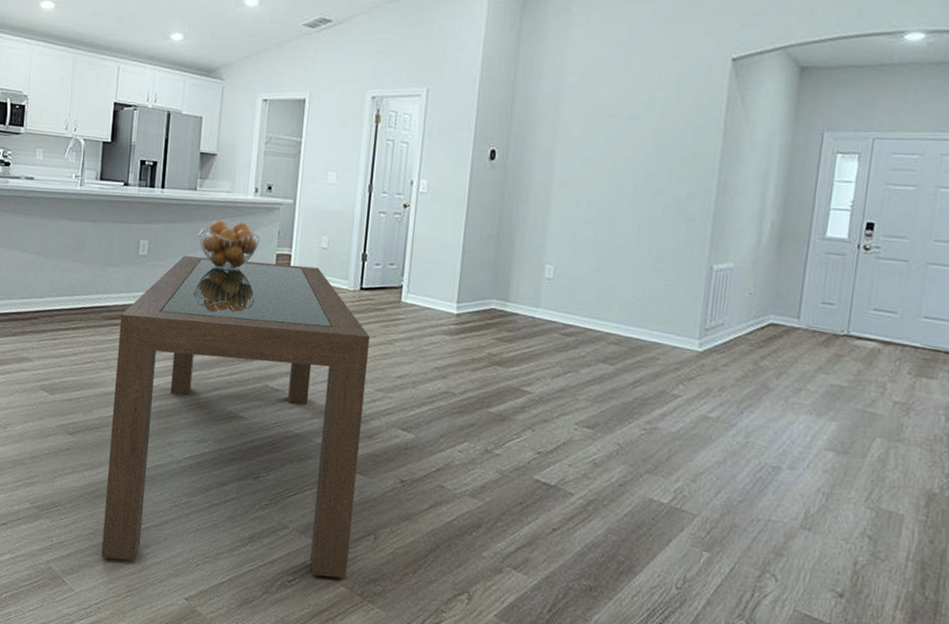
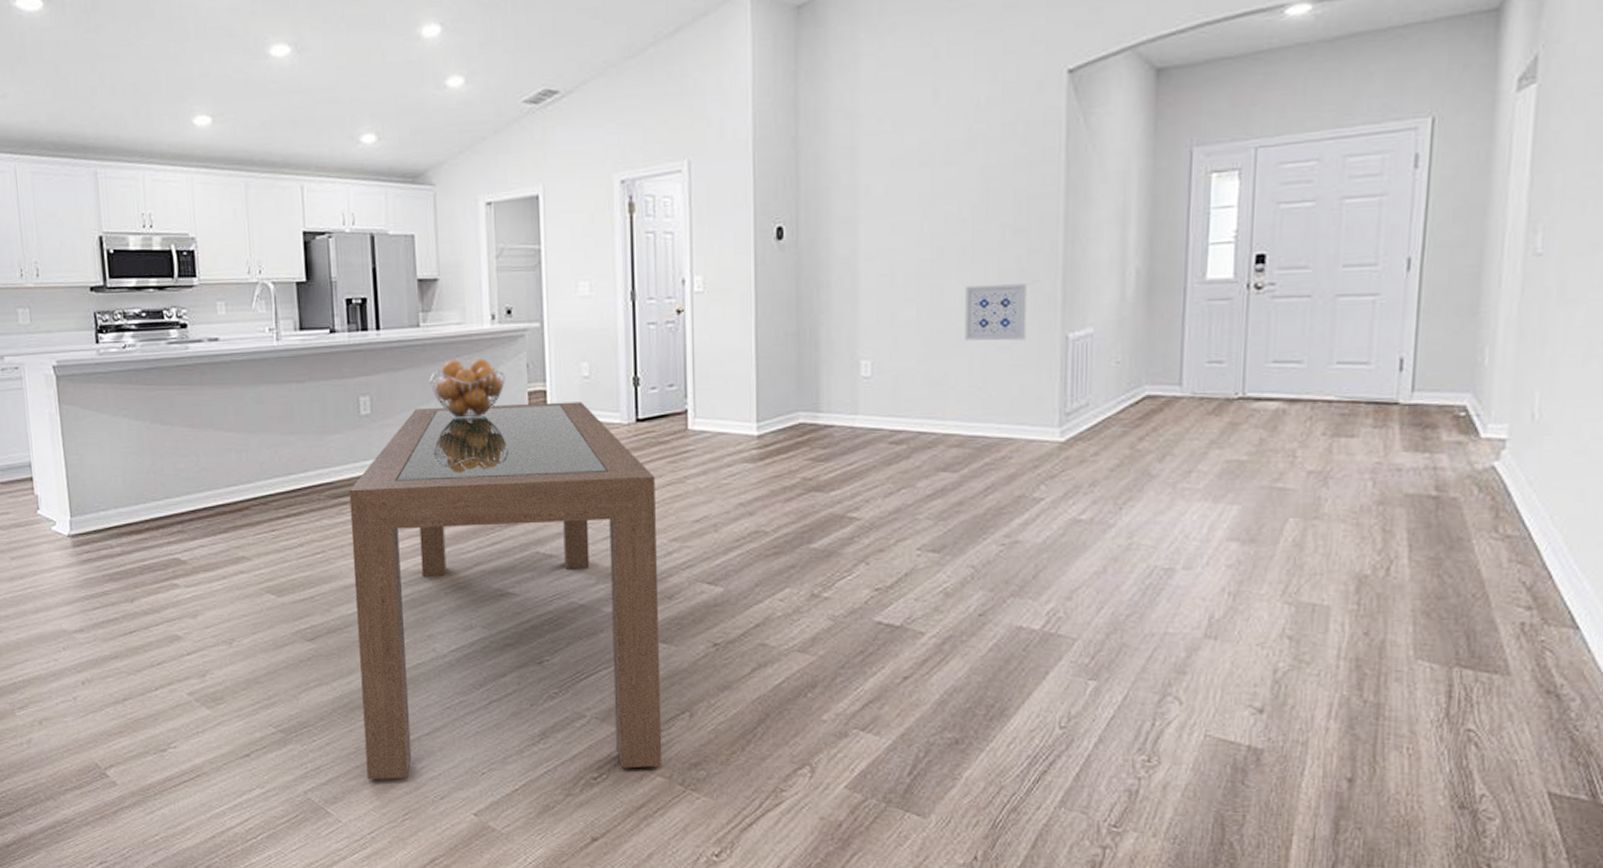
wall art: none [630,216,684,266] -> present [965,283,1027,341]

